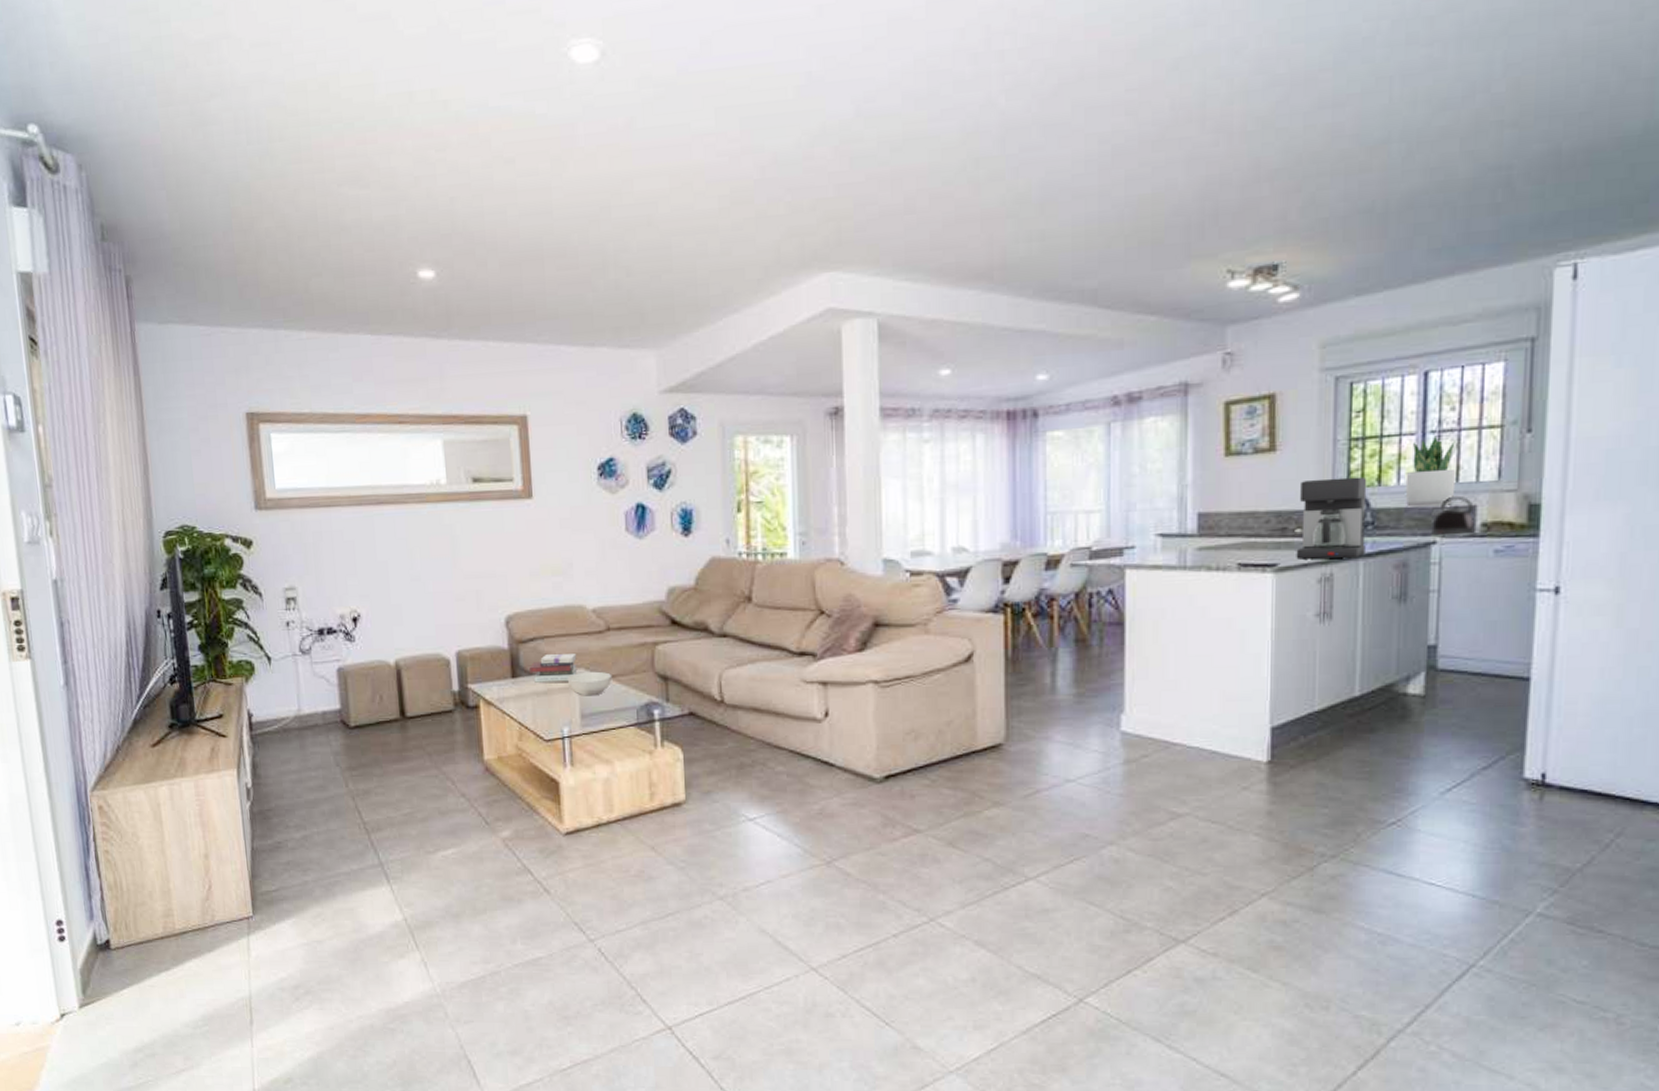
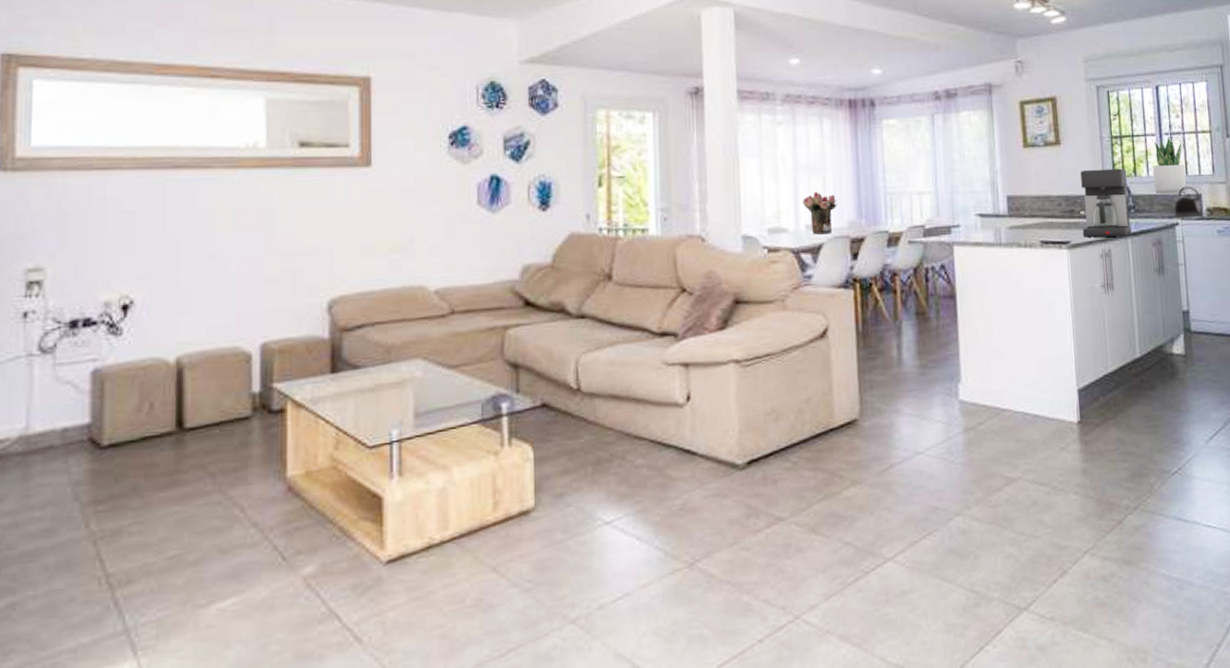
books: present [529,653,578,684] -> none [354,342,413,379]
bowl: present [567,671,612,696] -> none [400,361,455,391]
bouquet: none [950,513,989,558] -> present [803,192,837,235]

